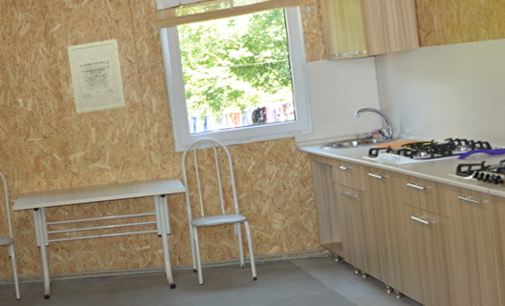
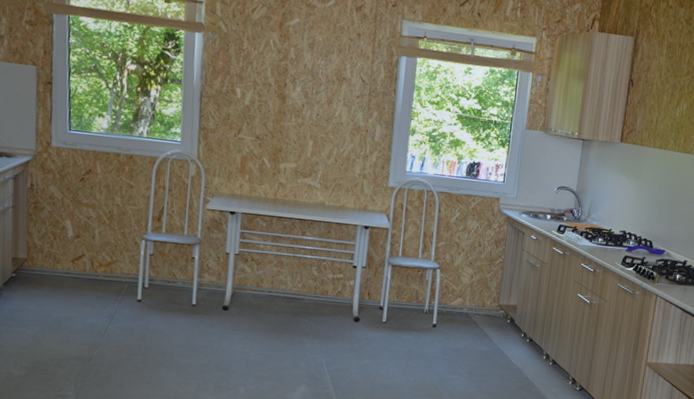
wall art: present [67,38,126,114] -> none [296,46,355,128]

